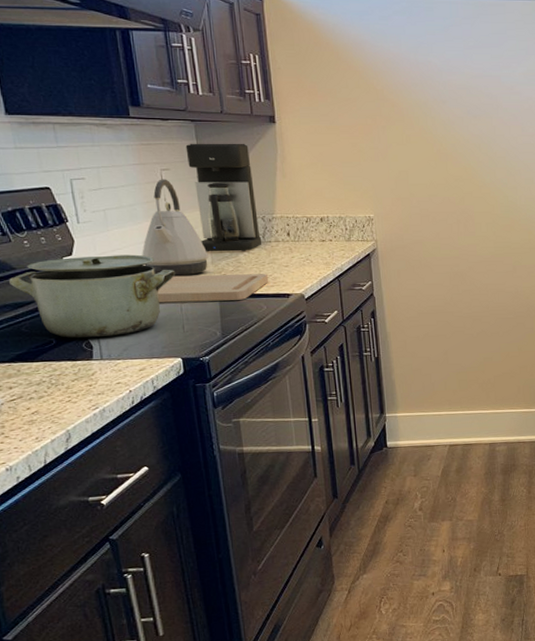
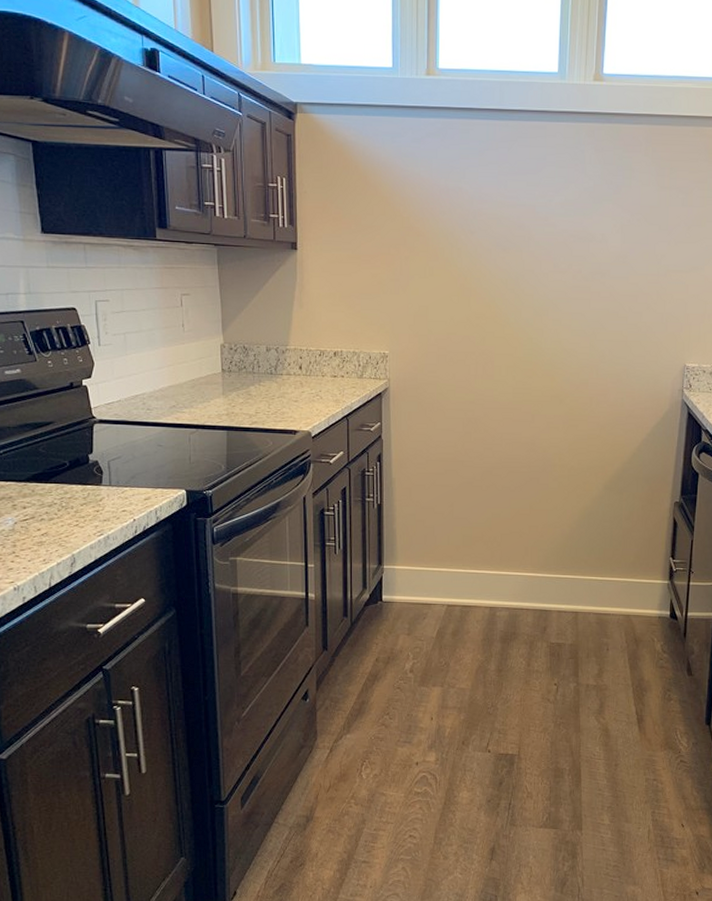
saucepan: present [9,254,176,339] -> none [32,379,187,463]
kettle: present [142,179,209,277] -> none [156,304,220,406]
cutting board: present [157,274,269,303] -> none [168,404,277,434]
coffee maker: present [185,143,262,252] -> none [207,268,274,383]

